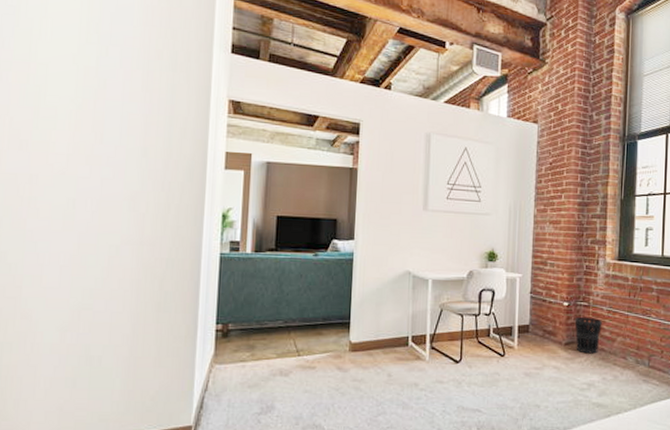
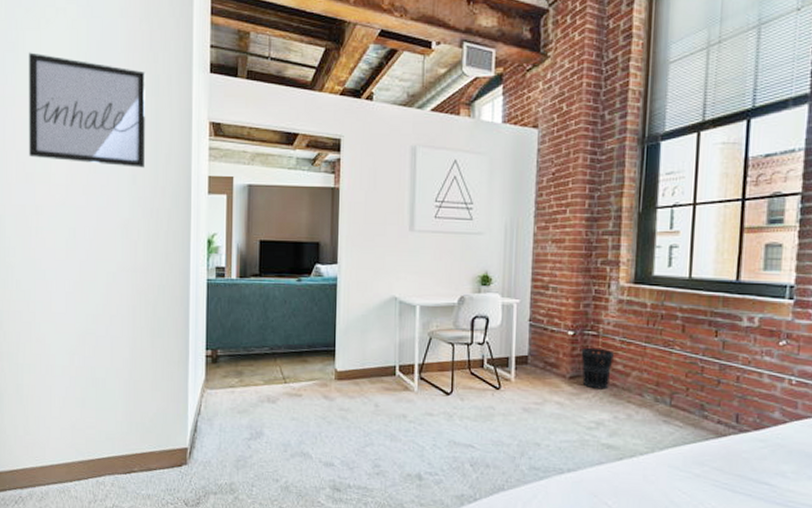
wall art: none [25,17,163,141] -> present [29,52,145,168]

